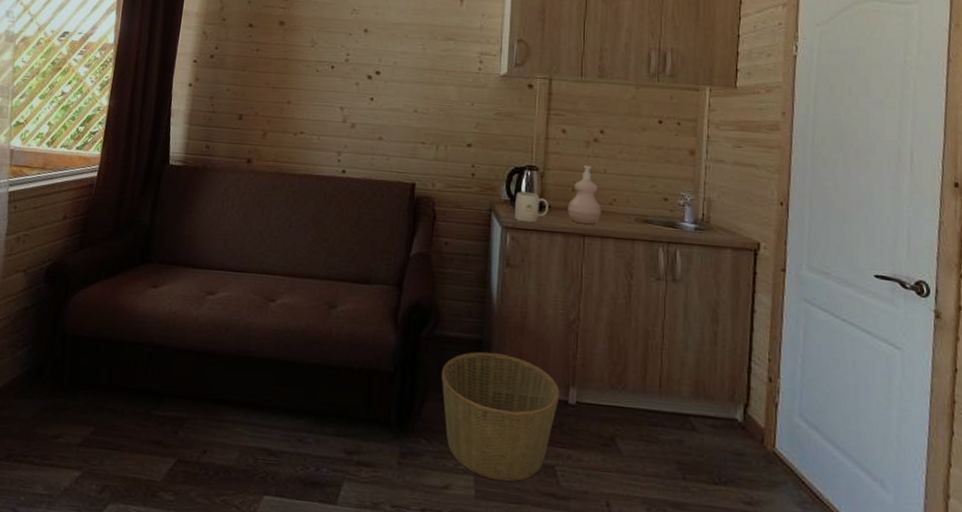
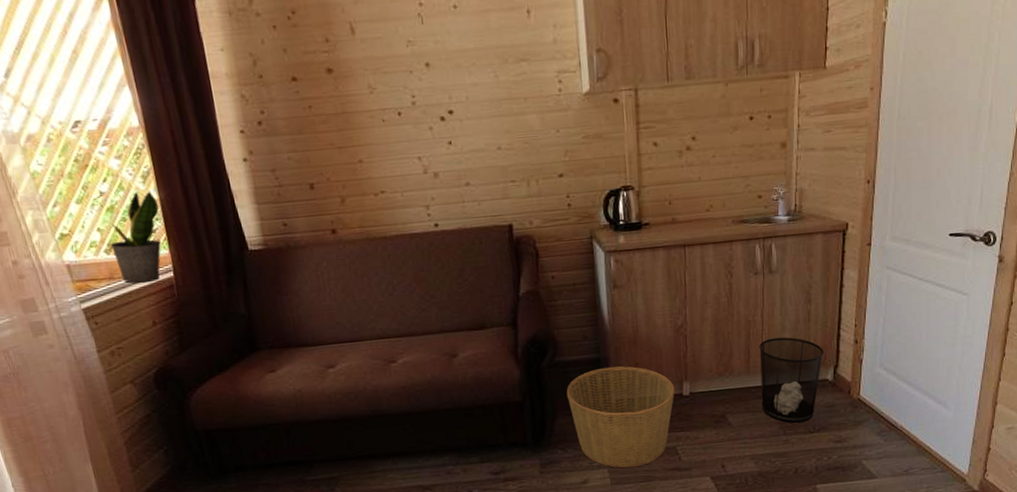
potted plant: none [52,97,106,178] -> present [110,190,162,284]
mug: present [514,191,548,223] -> none [614,212,648,244]
soap bottle: present [567,165,601,225] -> none [666,175,699,236]
waste bin: none [658,355,733,468] -> present [759,337,825,423]

